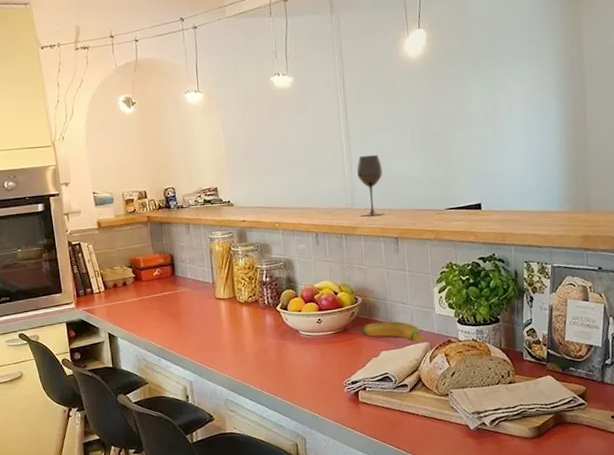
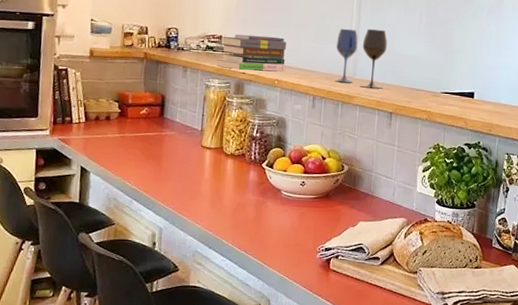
books: none [216,179,284,219] -> present [217,34,286,72]
wineglass: none [330,159,353,215] -> present [335,28,358,83]
banana: present [362,321,425,341] -> none [343,192,403,216]

